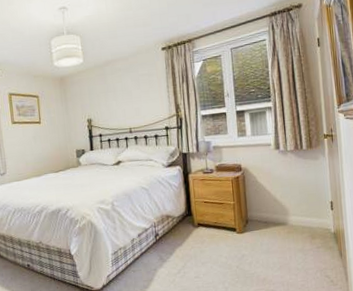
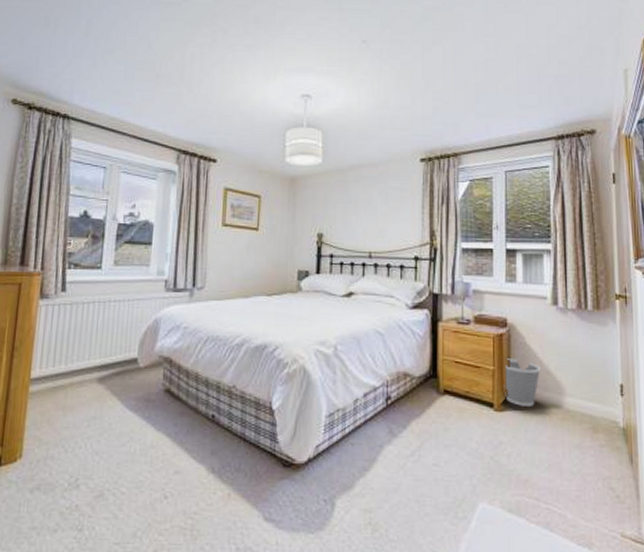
wastebasket: none [242,193,270,228] -> present [503,358,541,406]

